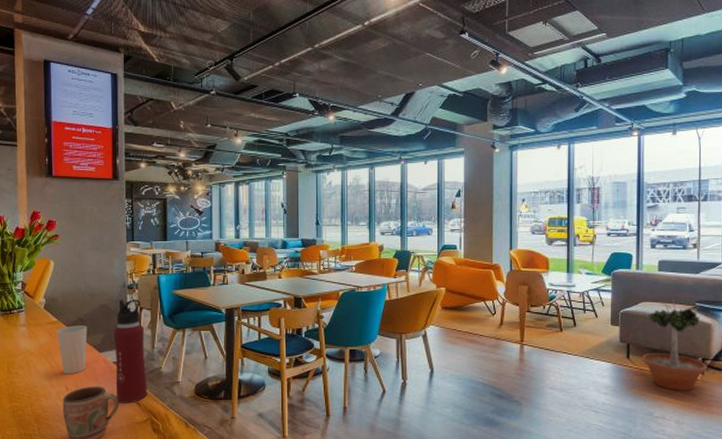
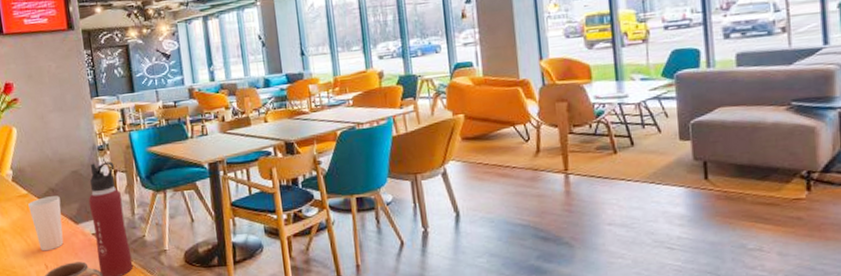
potted tree: present [641,297,707,391] -> none [724,98,815,215]

